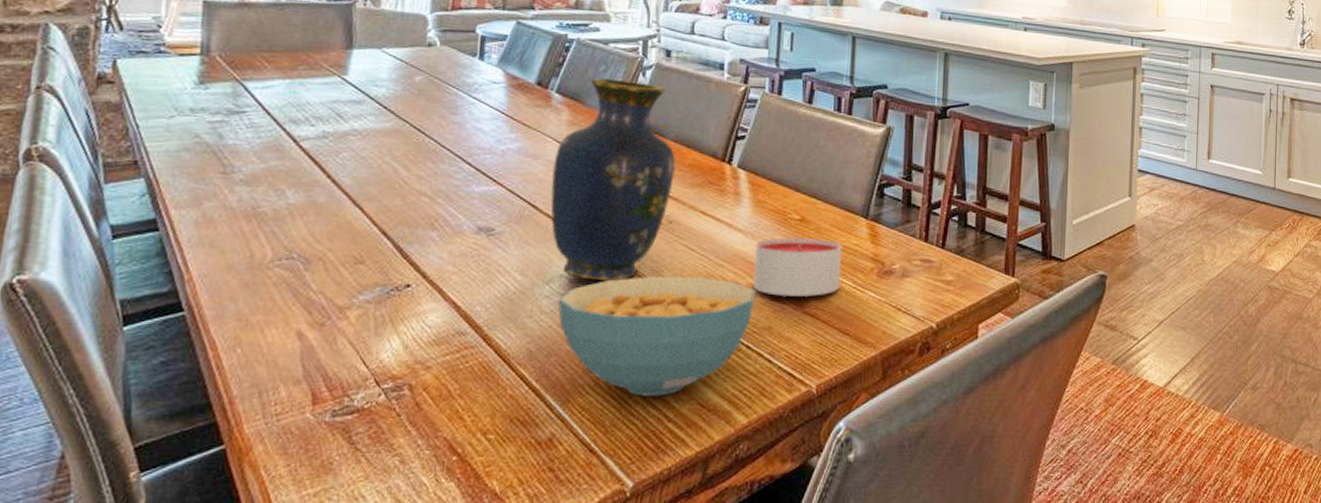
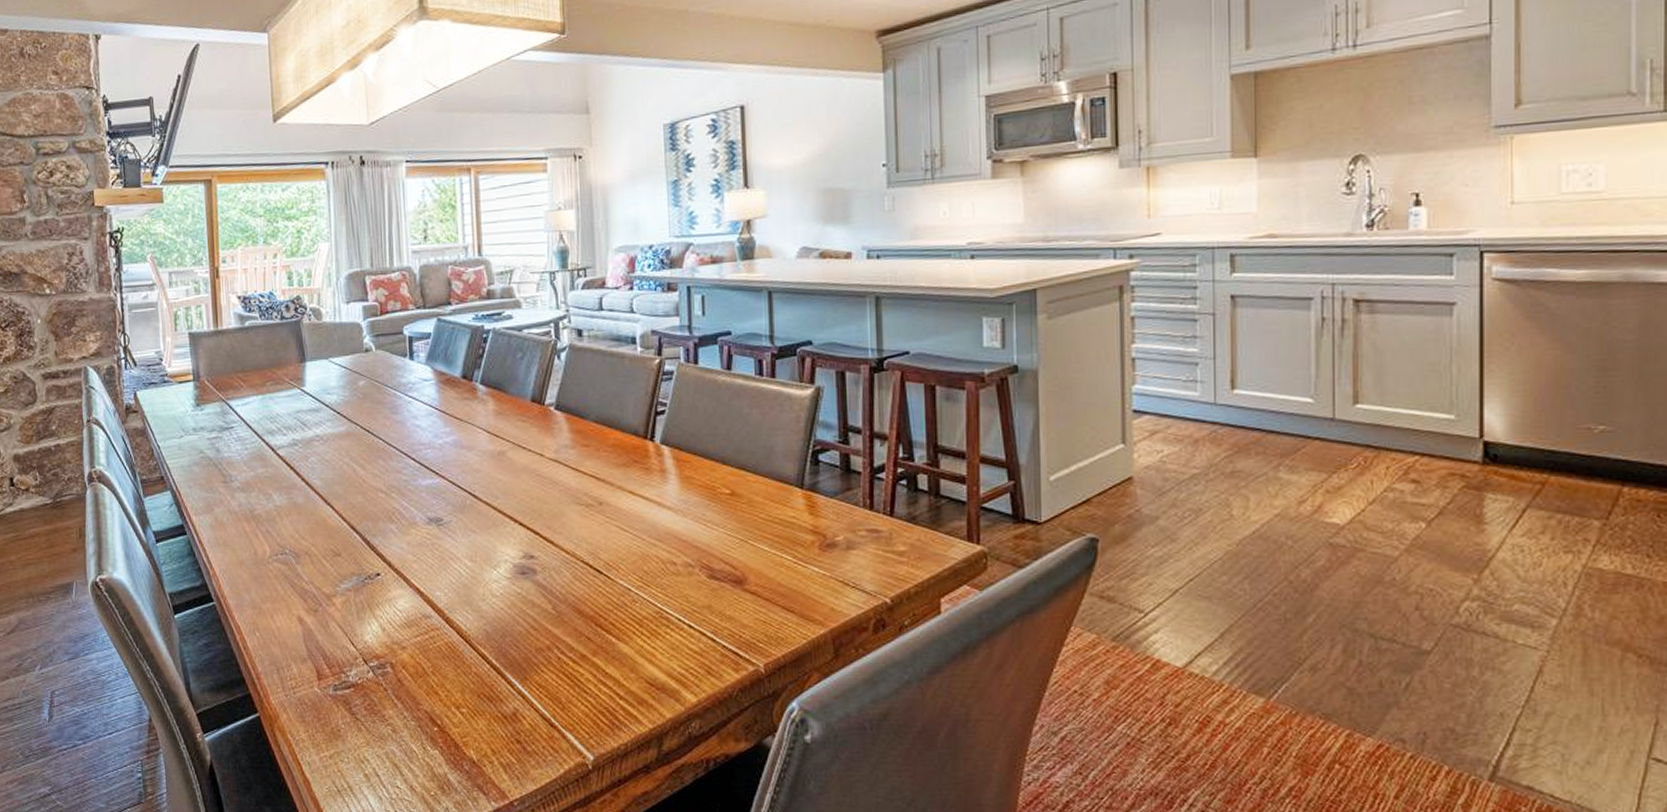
vase: present [551,78,675,282] -> none [486,364,599,565]
cereal bowl: present [557,276,755,396] -> none [505,556,692,675]
candle: present [753,237,843,296] -> none [687,512,780,574]

